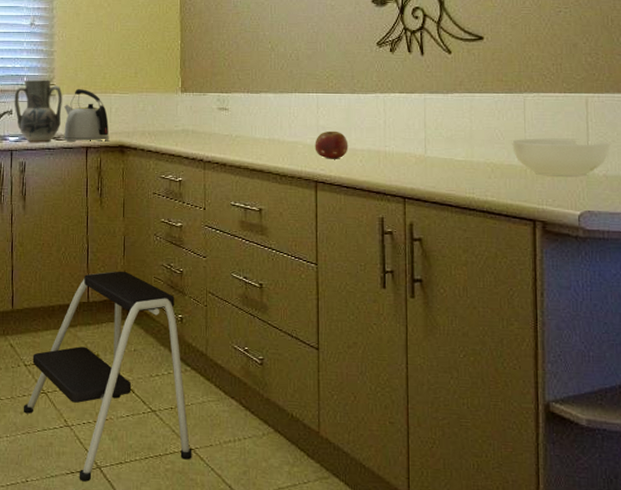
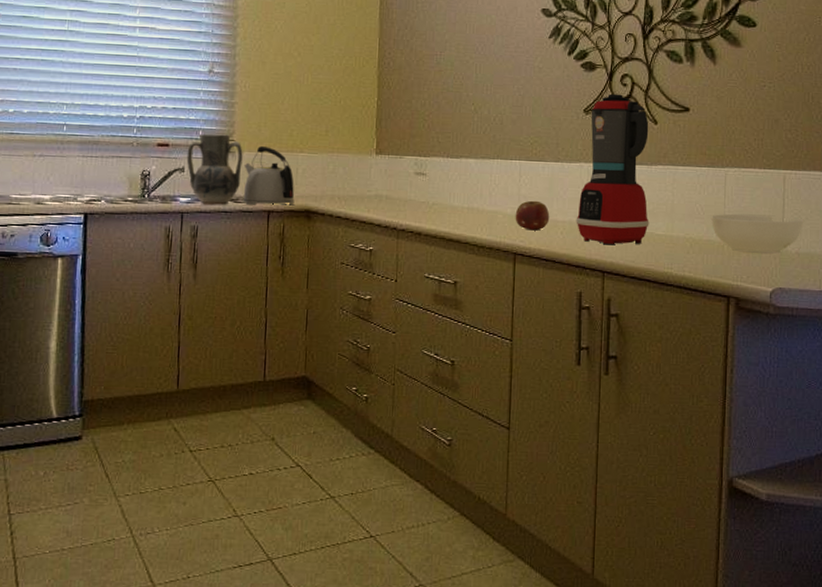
step stool: present [23,271,192,482] -> none [186,347,373,575]
blender: none [374,26,448,172] -> present [576,93,649,245]

